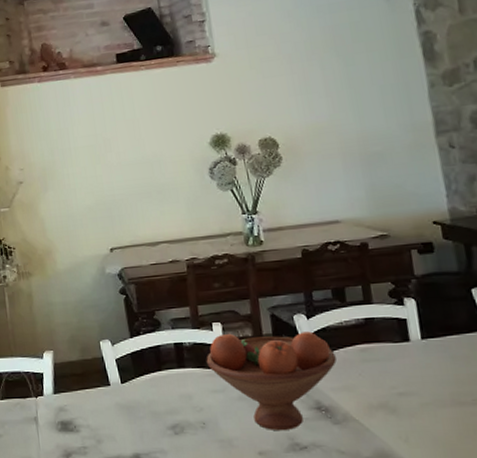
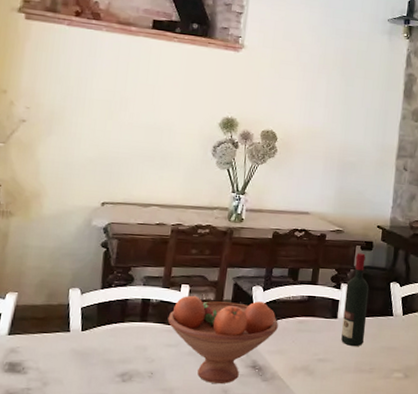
wine bottle: none [411,258,454,373] -> present [341,253,370,346]

